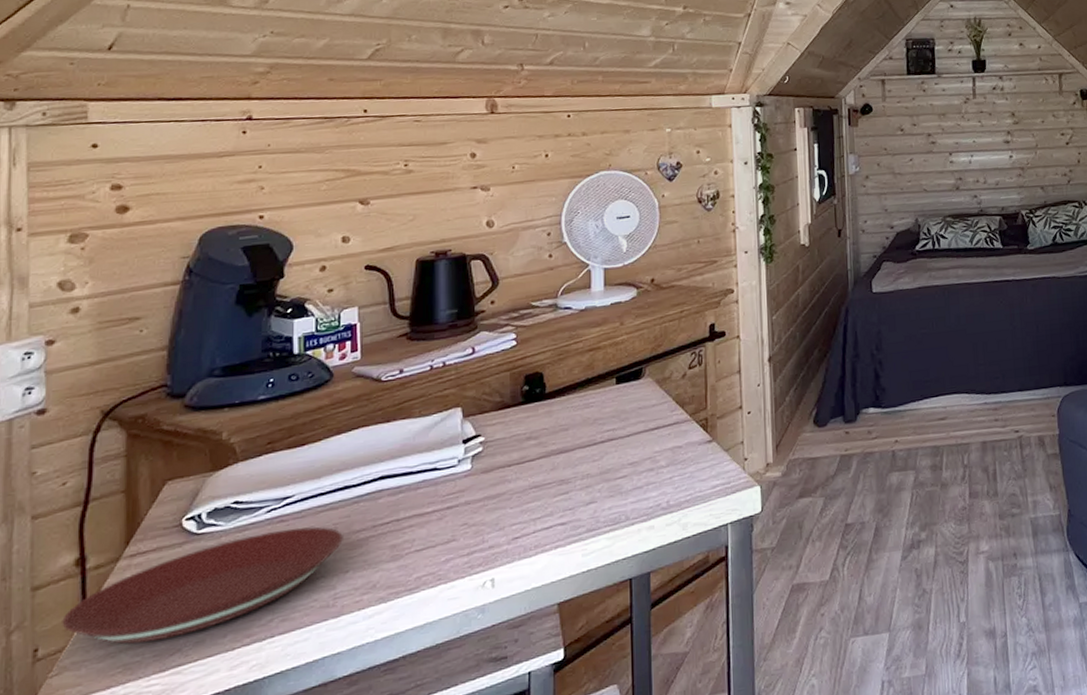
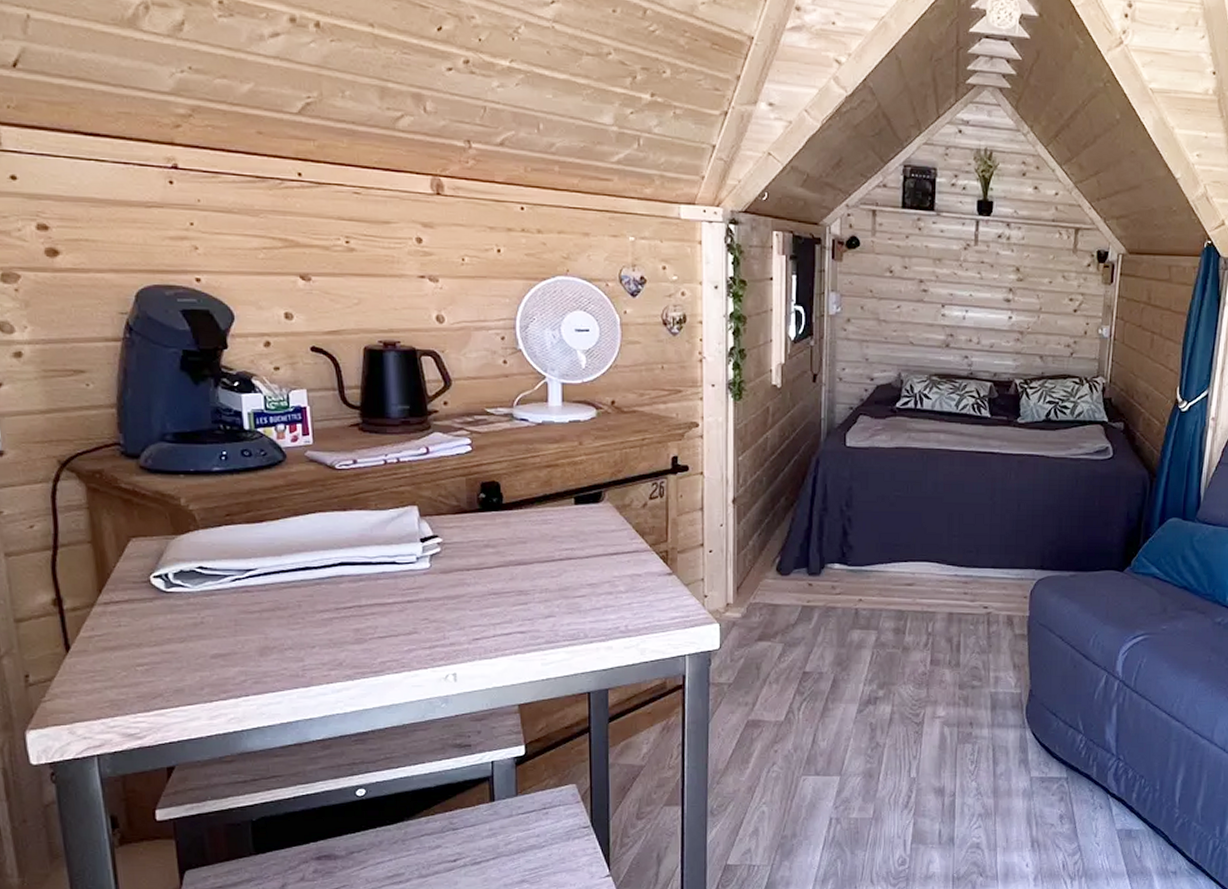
plate: present [62,526,343,644] -> none [47,599,308,683]

